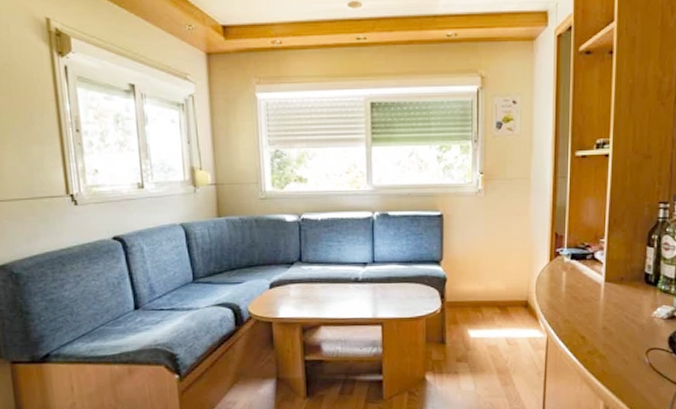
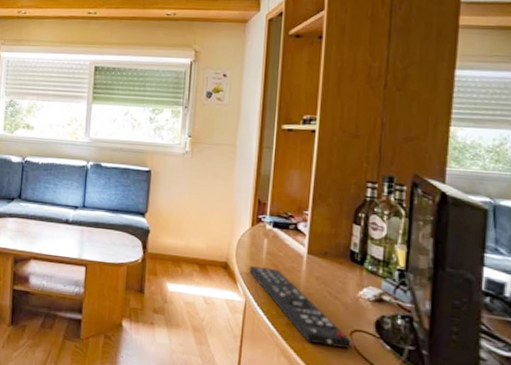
remote control: none [550,300,648,368] -> present [250,266,352,350]

